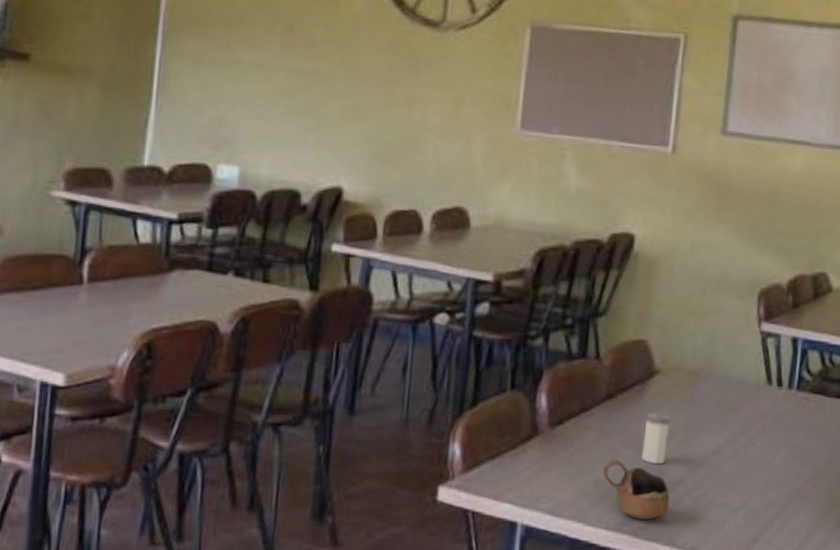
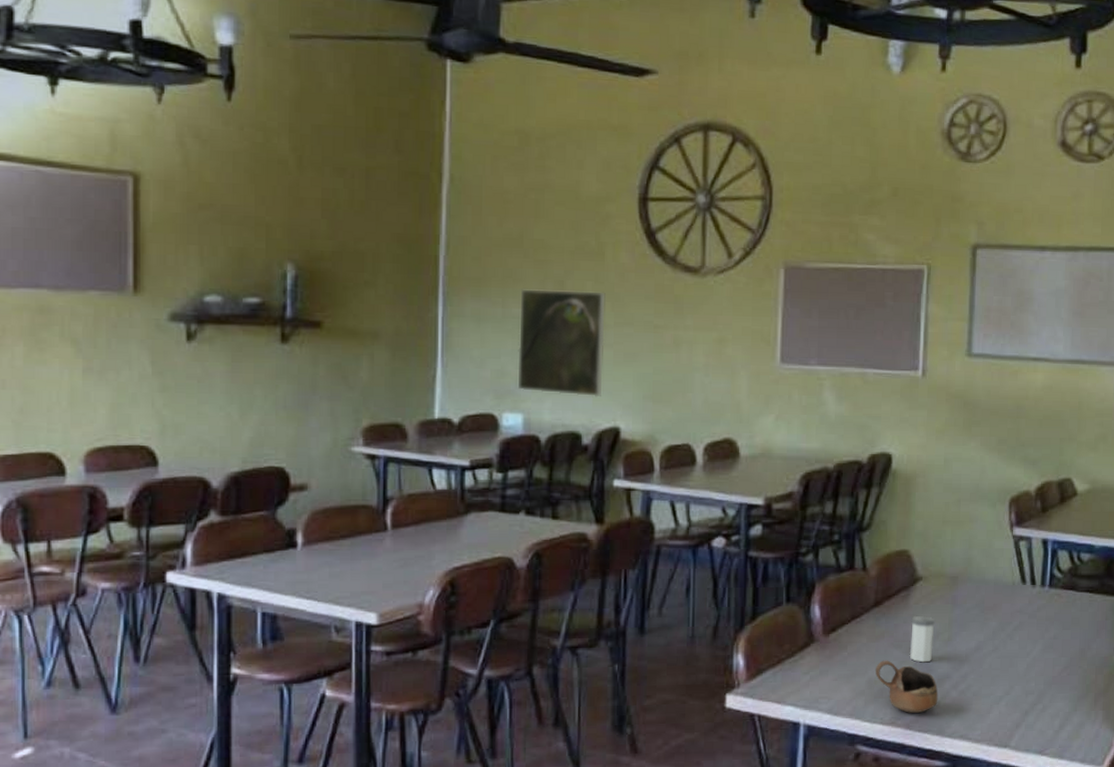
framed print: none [235,32,337,154] -> present [517,289,606,398]

